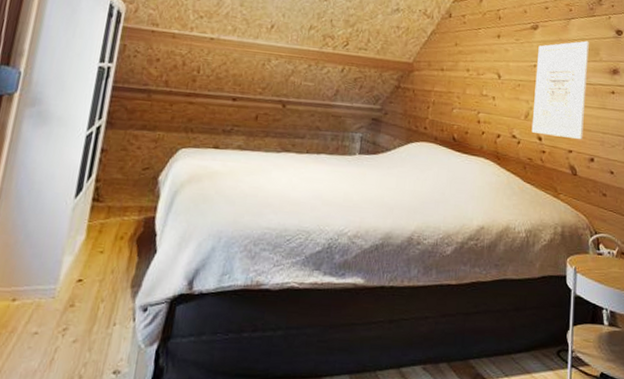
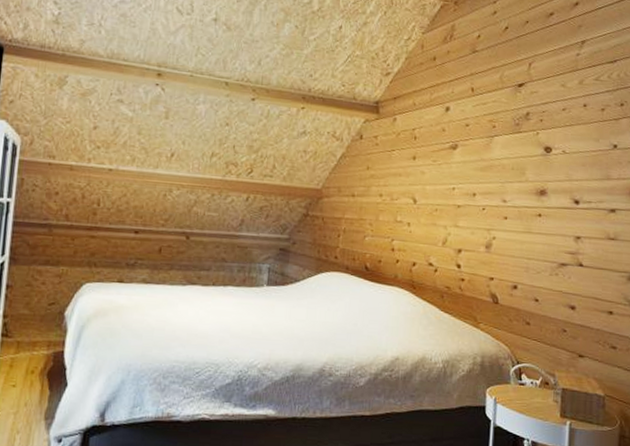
wall art: present [531,41,589,140] -> none [449,160,514,267]

